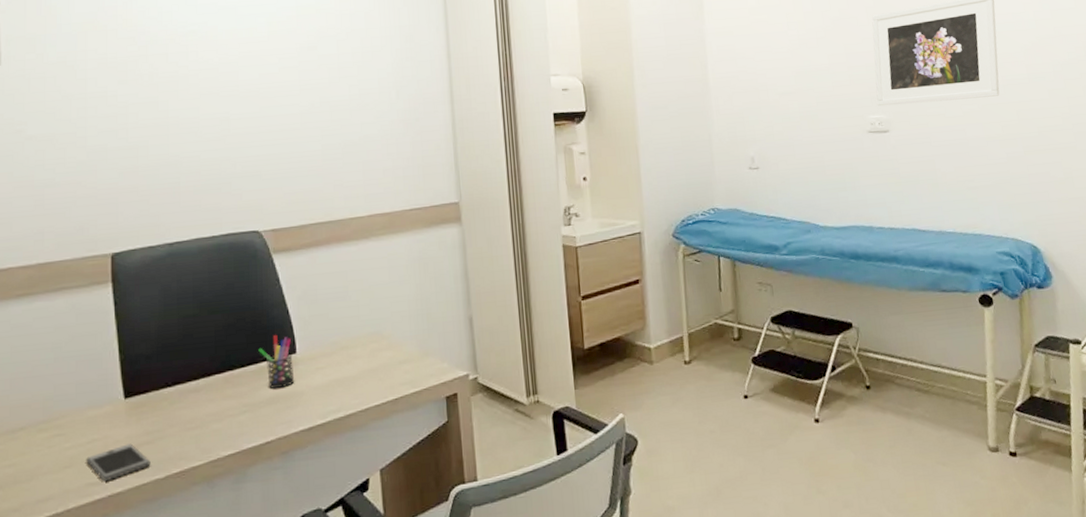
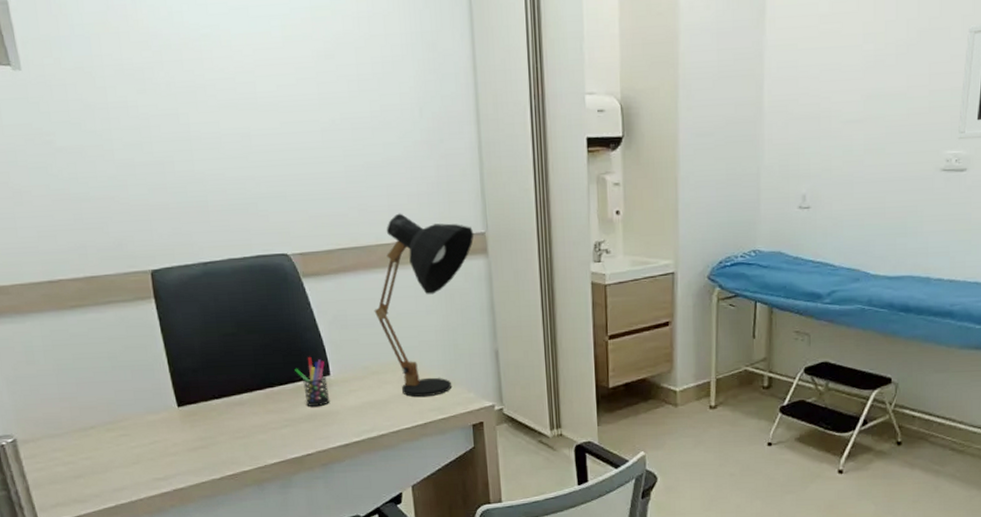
smartphone: present [86,443,151,482] -> none [150,447,207,478]
desk lamp: none [345,187,448,371] -> present [374,213,474,398]

